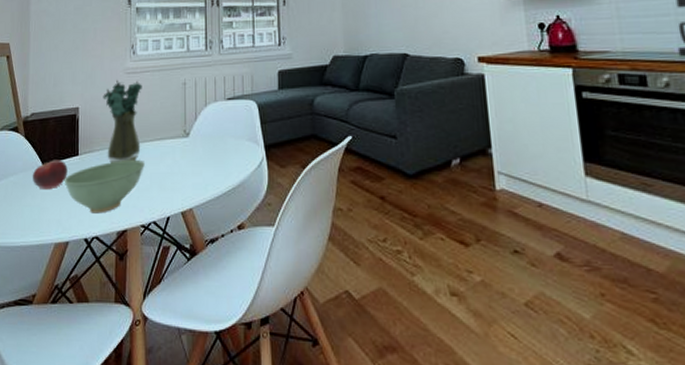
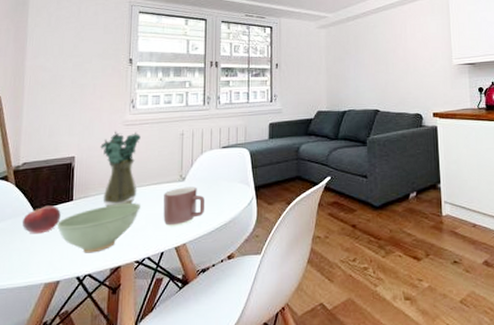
mug: none [168,143,212,189] -> present [163,186,206,227]

